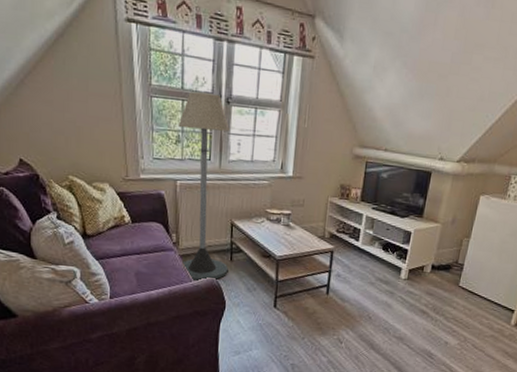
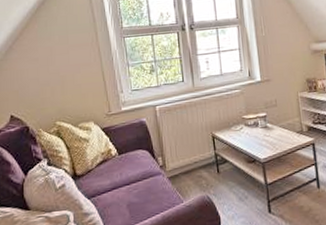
floor lamp: present [178,91,231,282] -> none [150,24,217,202]

